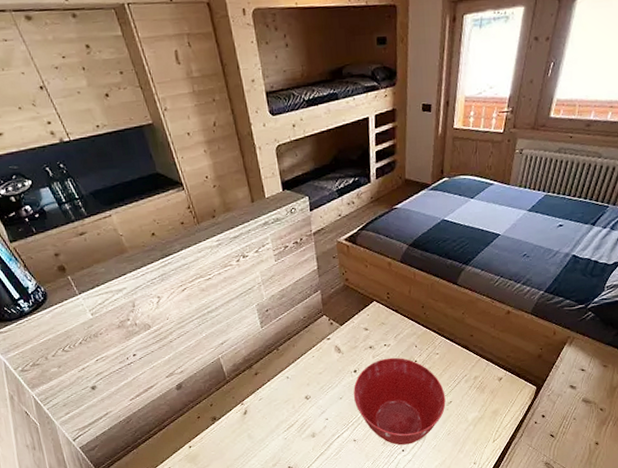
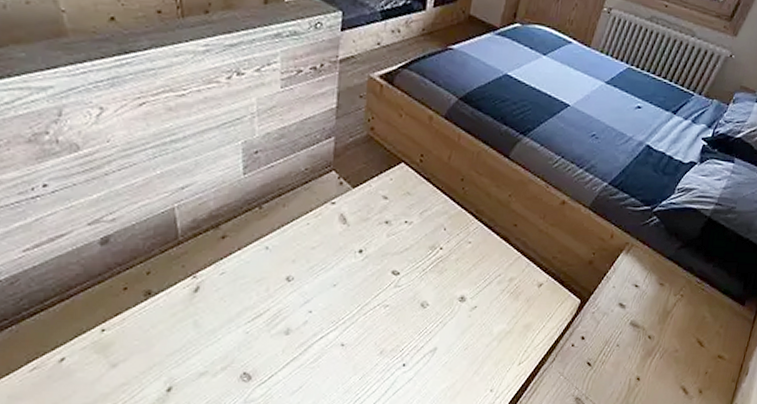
mixing bowl: present [353,357,446,445] -> none [352,239,471,358]

